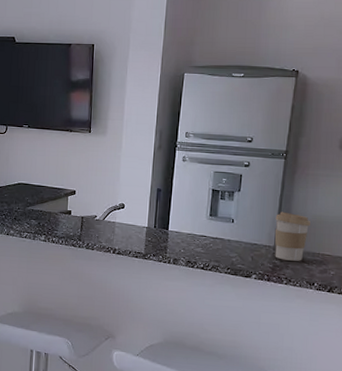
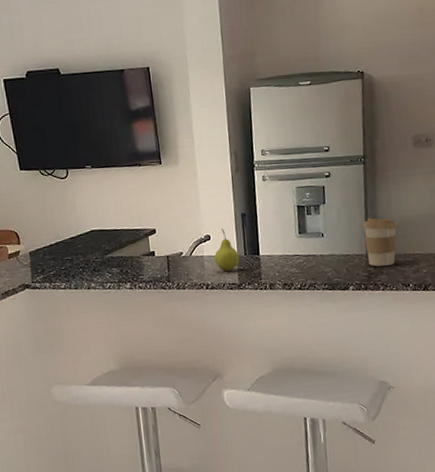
fruit: none [125,199,149,241] -> present [214,228,239,272]

